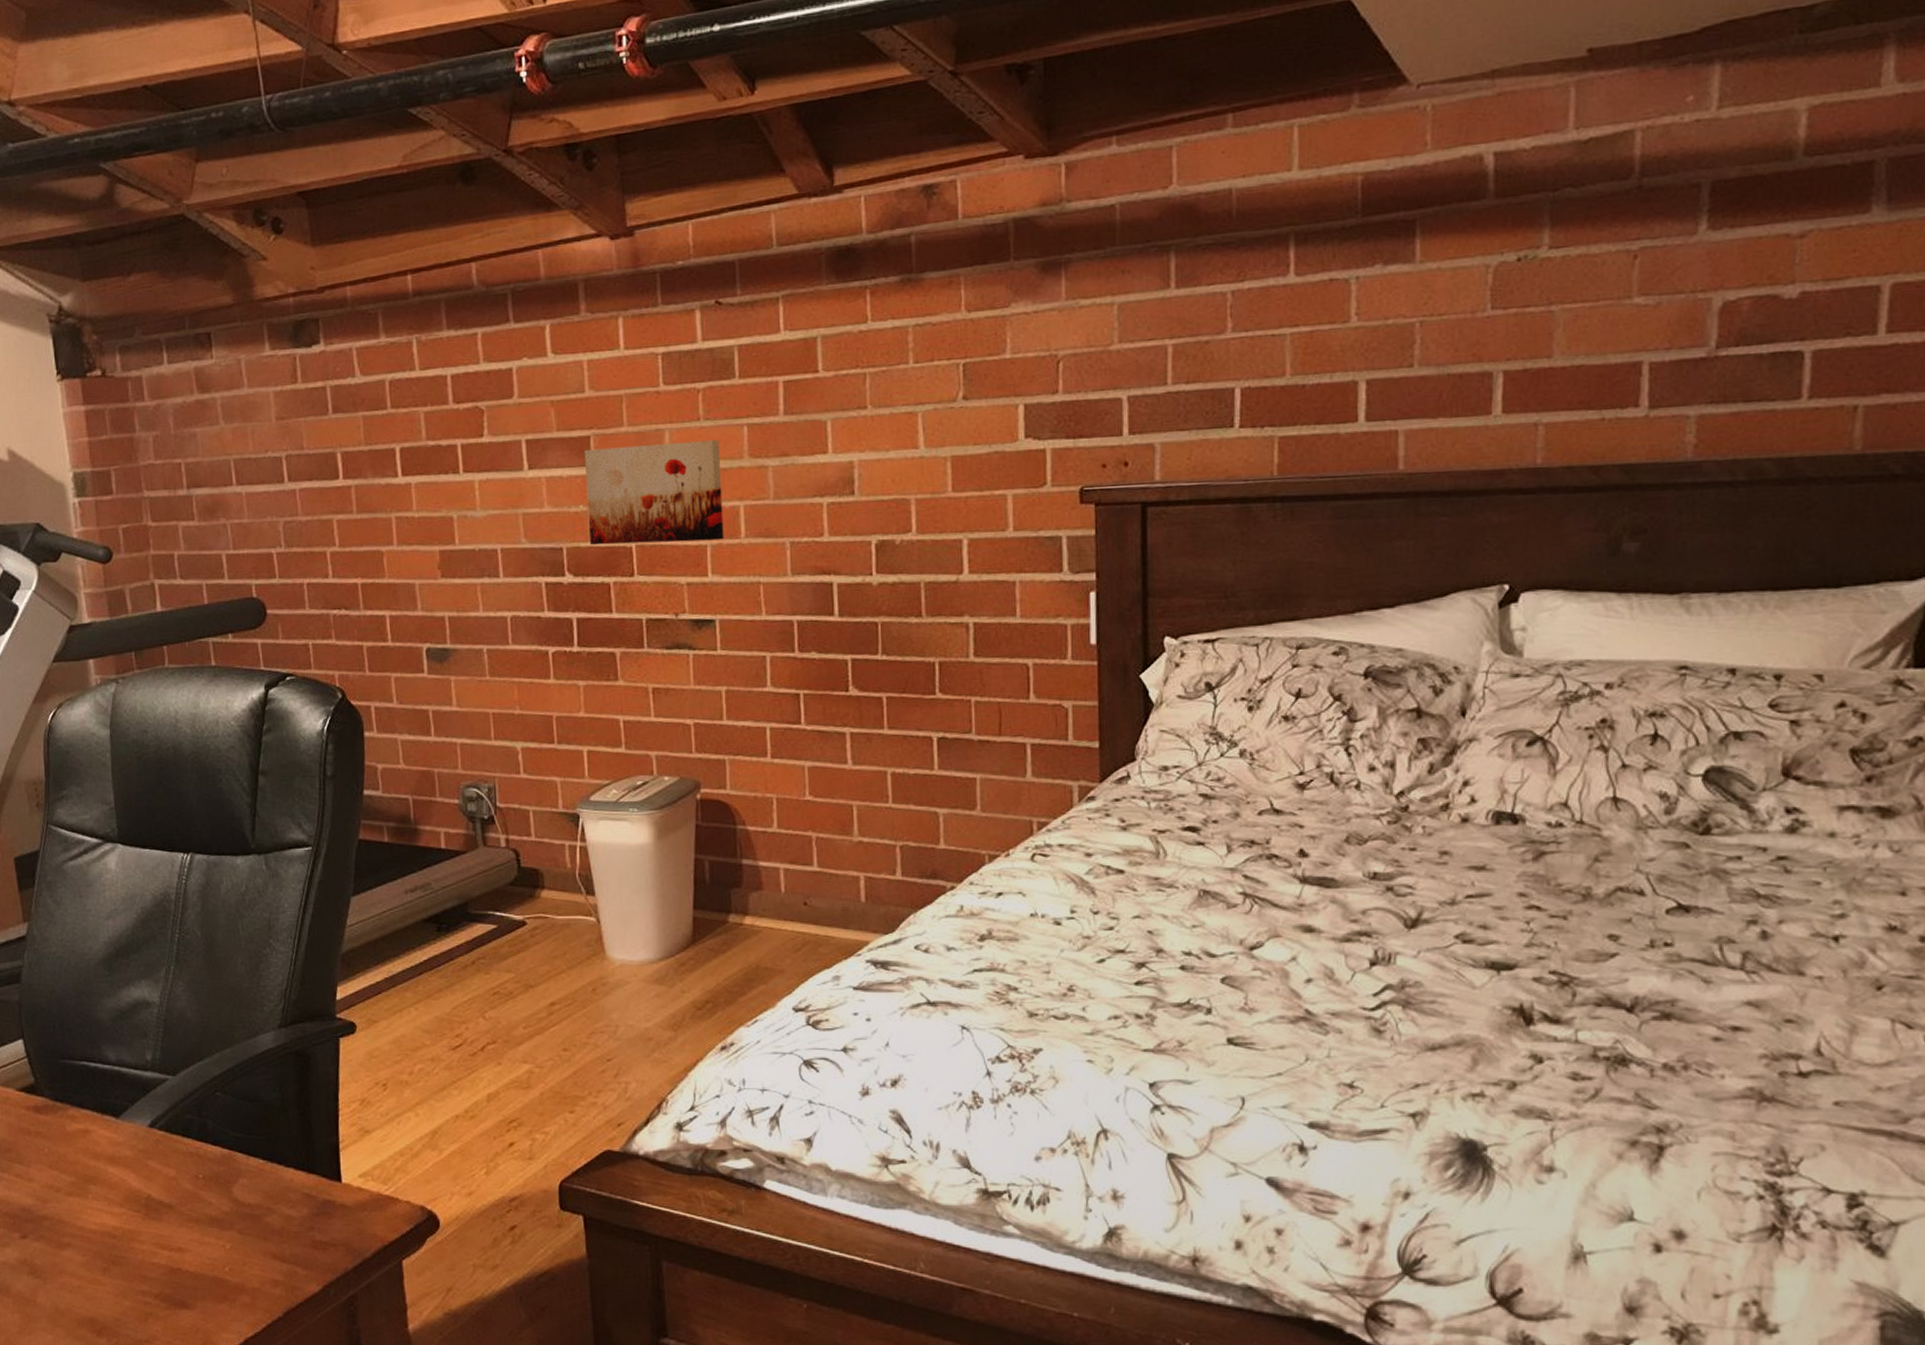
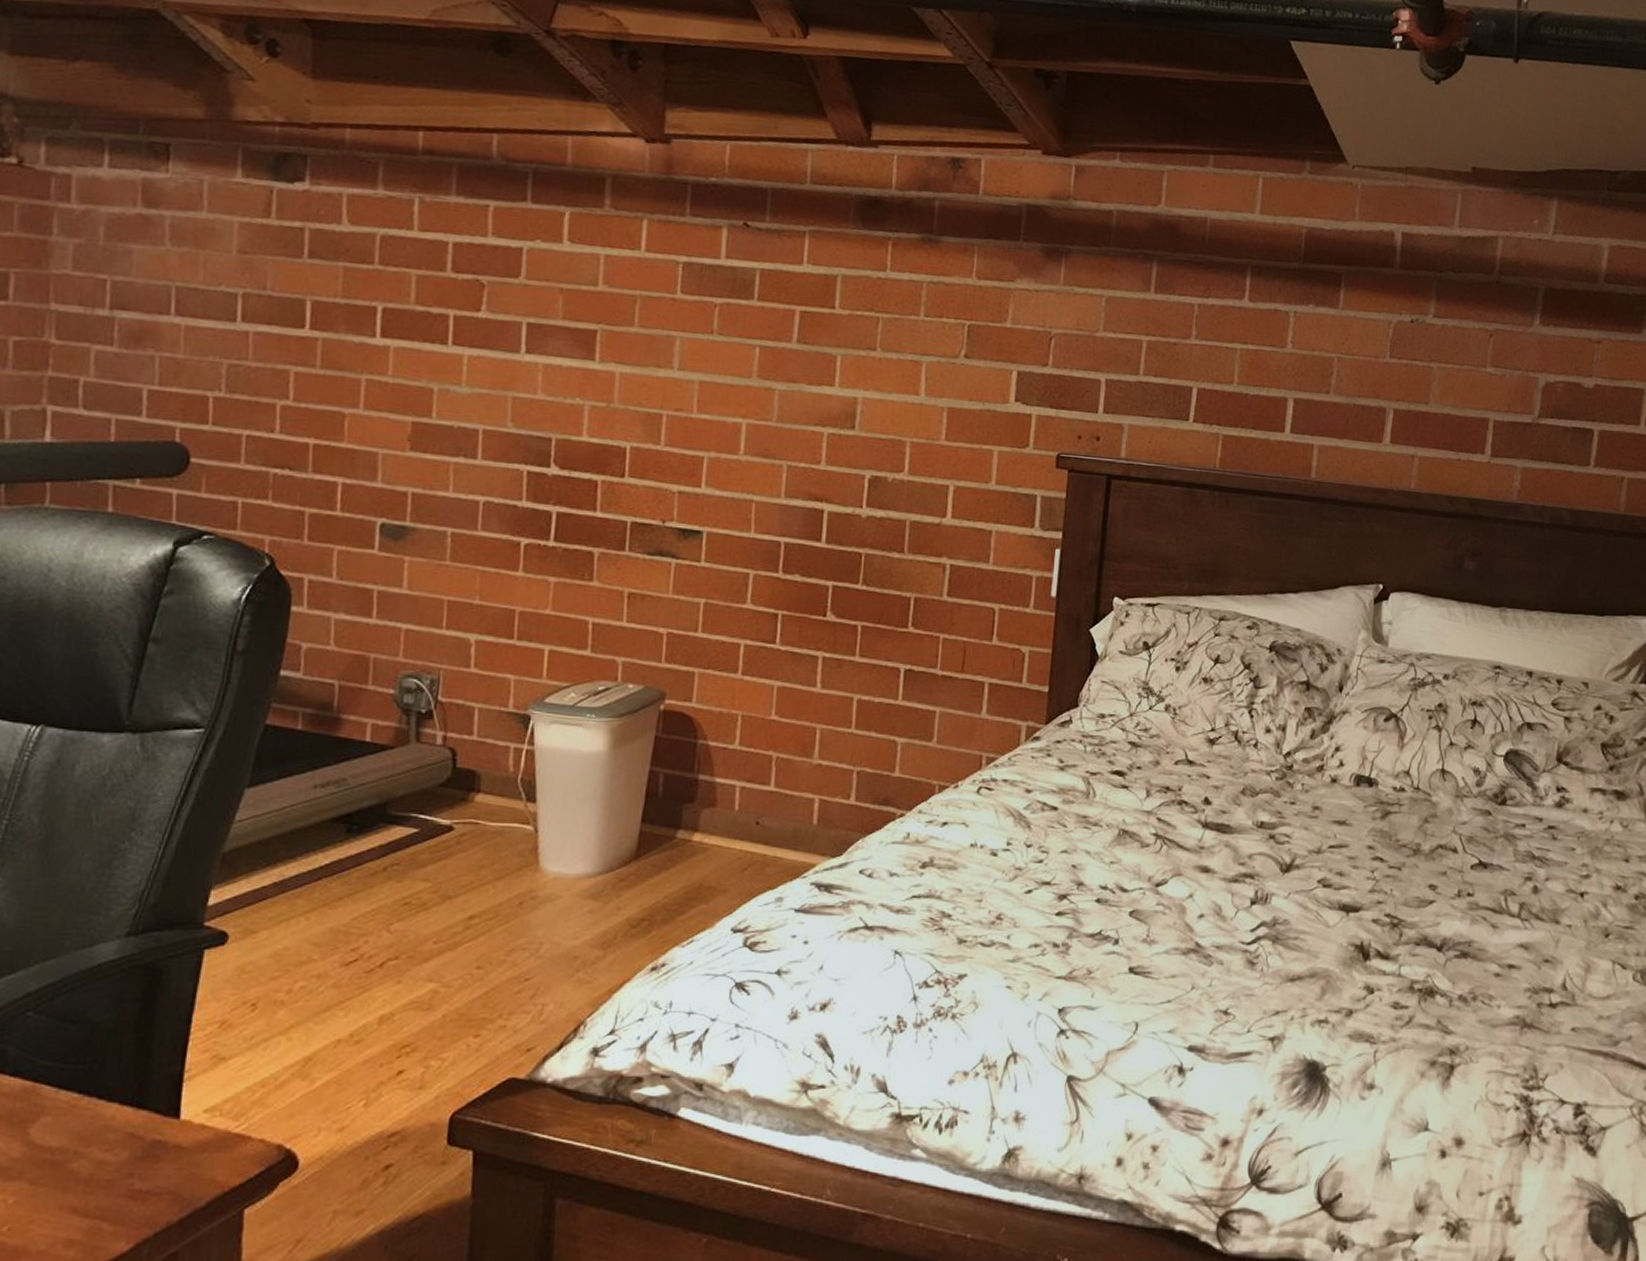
wall art: present [584,439,724,546] -> none [581,343,730,454]

